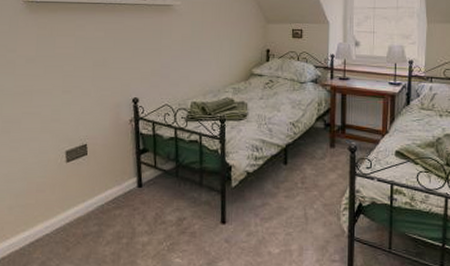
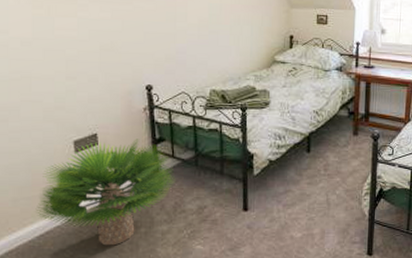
potted plant: none [28,149,157,256] -> present [35,139,176,246]

